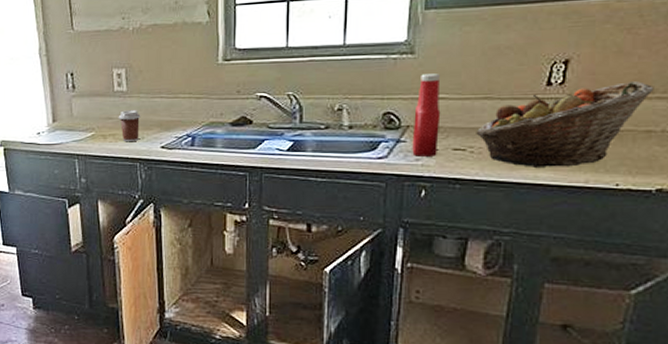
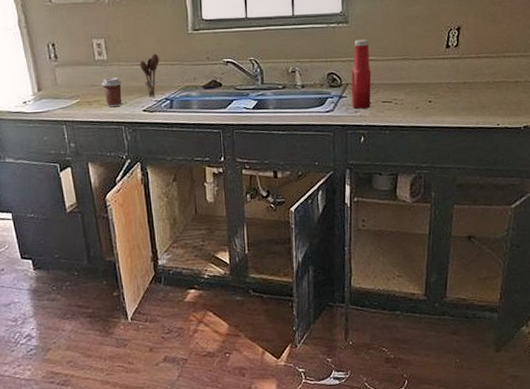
utensil holder: none [162,85,183,134] -> present [140,54,159,98]
fruit basket: present [476,82,654,167] -> none [398,43,518,114]

